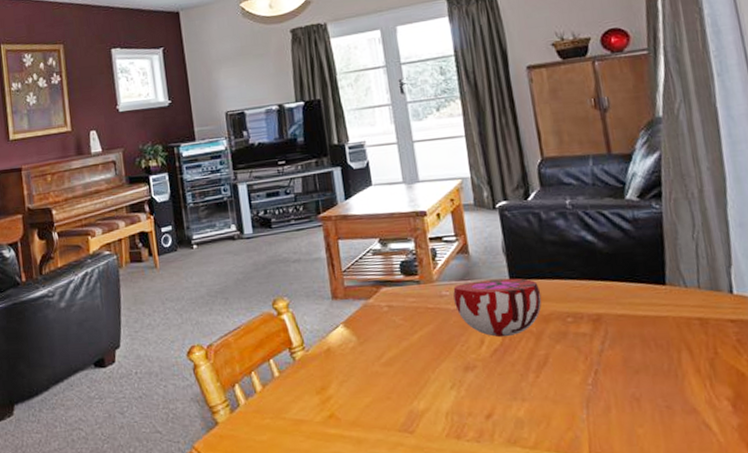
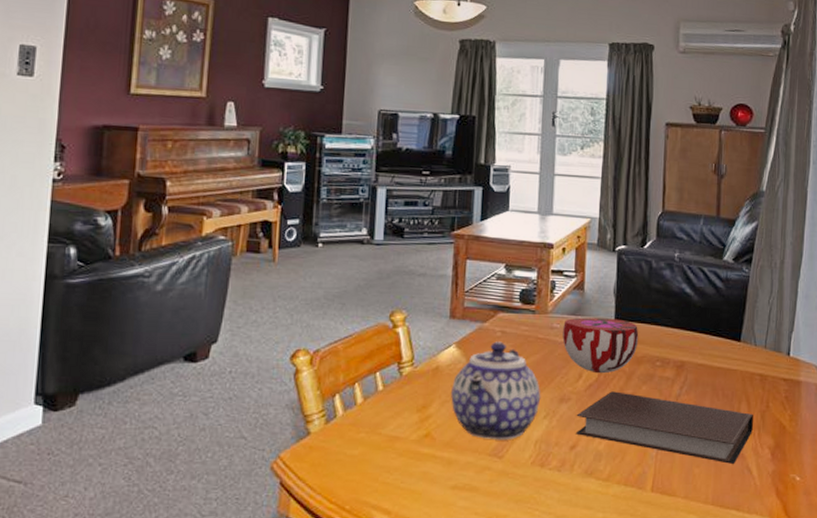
teapot: none [347,316,444,416] -> present [451,341,541,440]
notebook: none [486,354,702,421] -> present [575,391,753,464]

